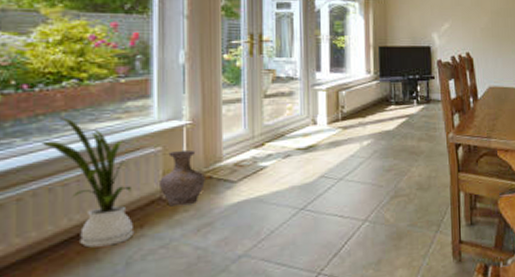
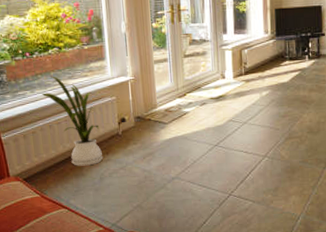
vase: present [158,150,205,207] -> none [115,99,146,140]

